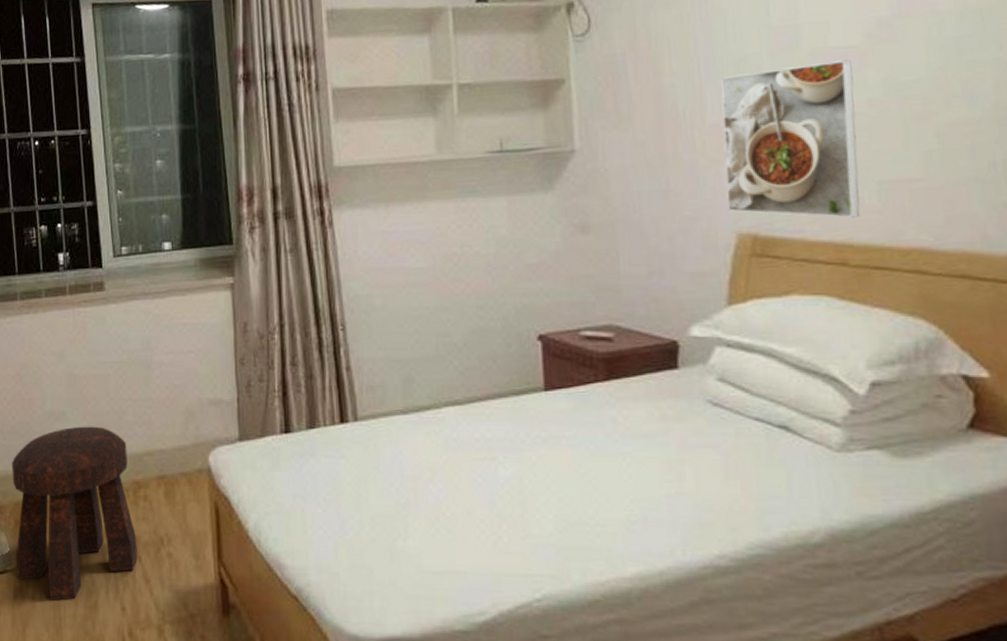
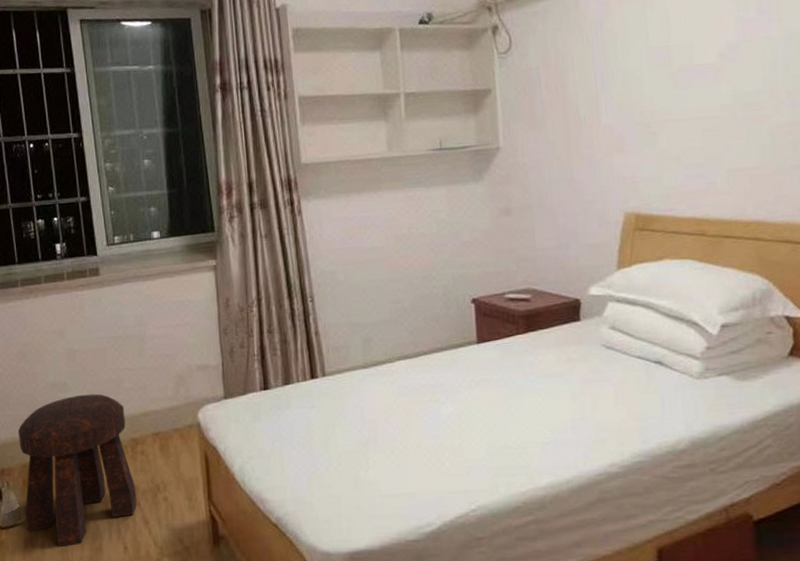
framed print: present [720,60,860,218] -> none [612,74,715,199]

